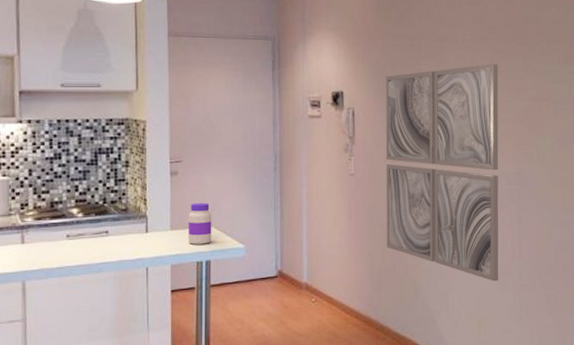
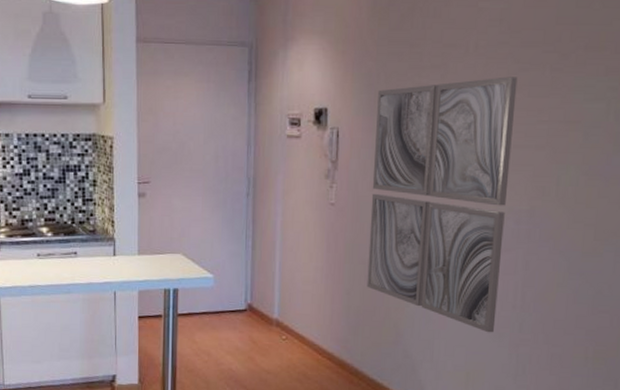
jar: present [188,203,212,245] -> none [156,228,180,272]

